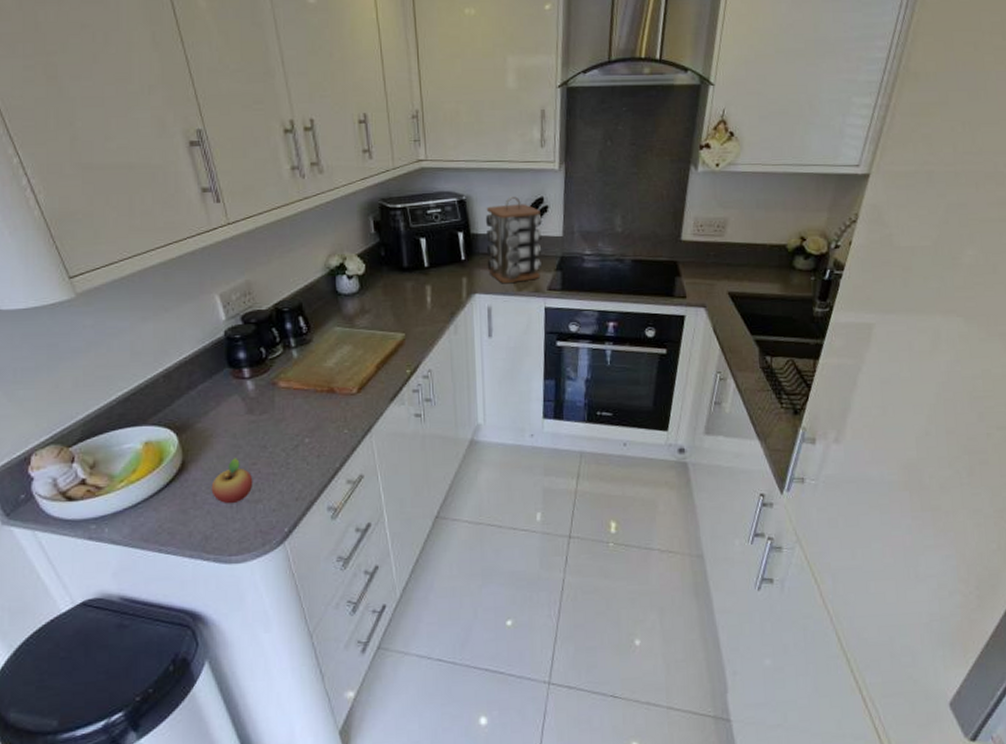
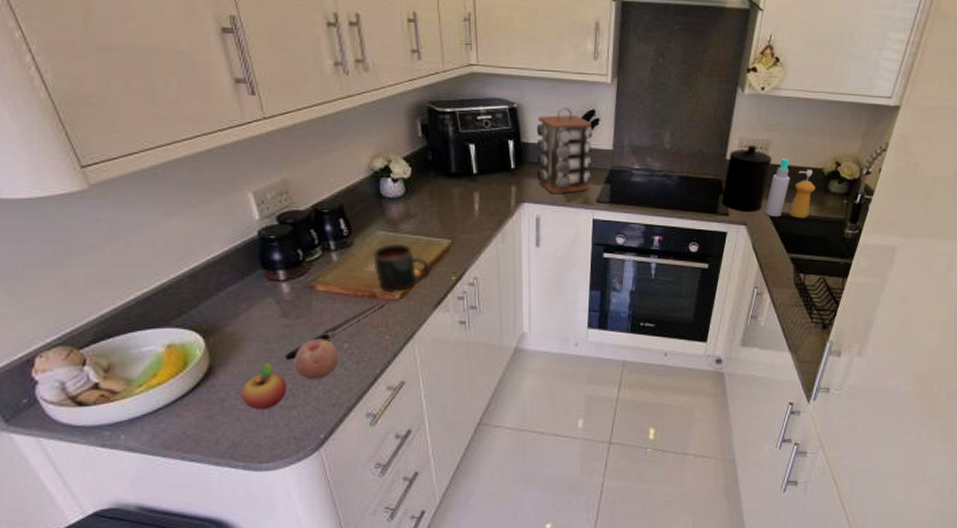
kitchen knife: none [250,394,348,456] -> present [284,300,390,361]
fruit: none [259,434,301,474] -> present [293,339,339,380]
mug: none [331,338,386,387] -> present [373,243,431,293]
canister: none [677,224,730,293] -> present [721,145,772,211]
spray bottle: none [724,236,751,298] -> present [764,158,790,218]
soap dispenser: none [750,245,780,299] -> present [788,169,816,219]

